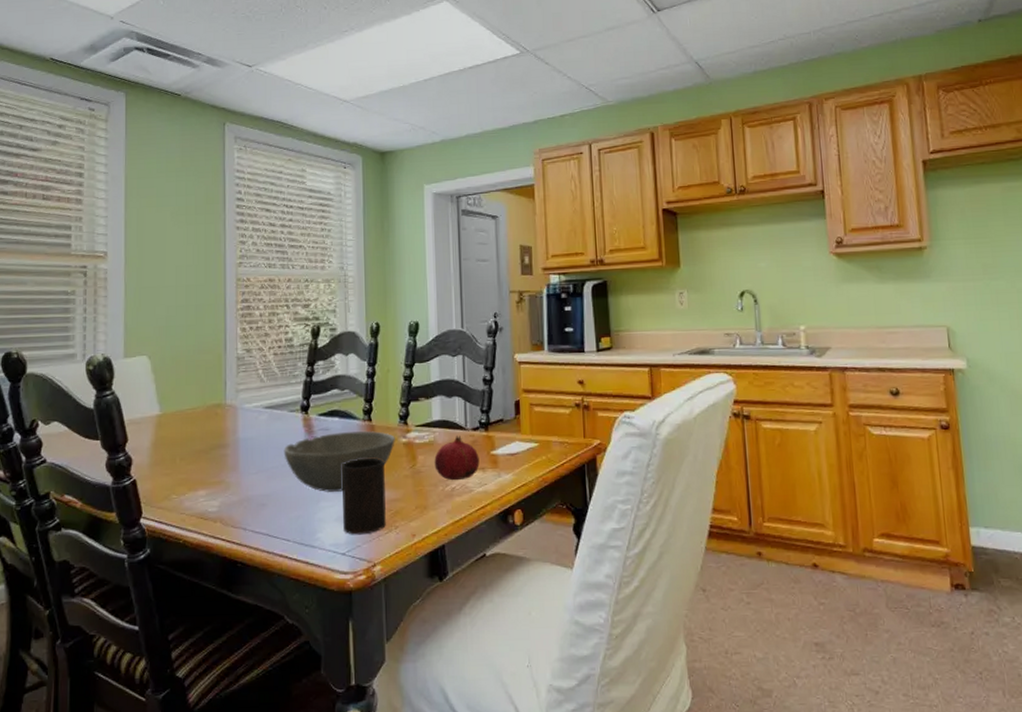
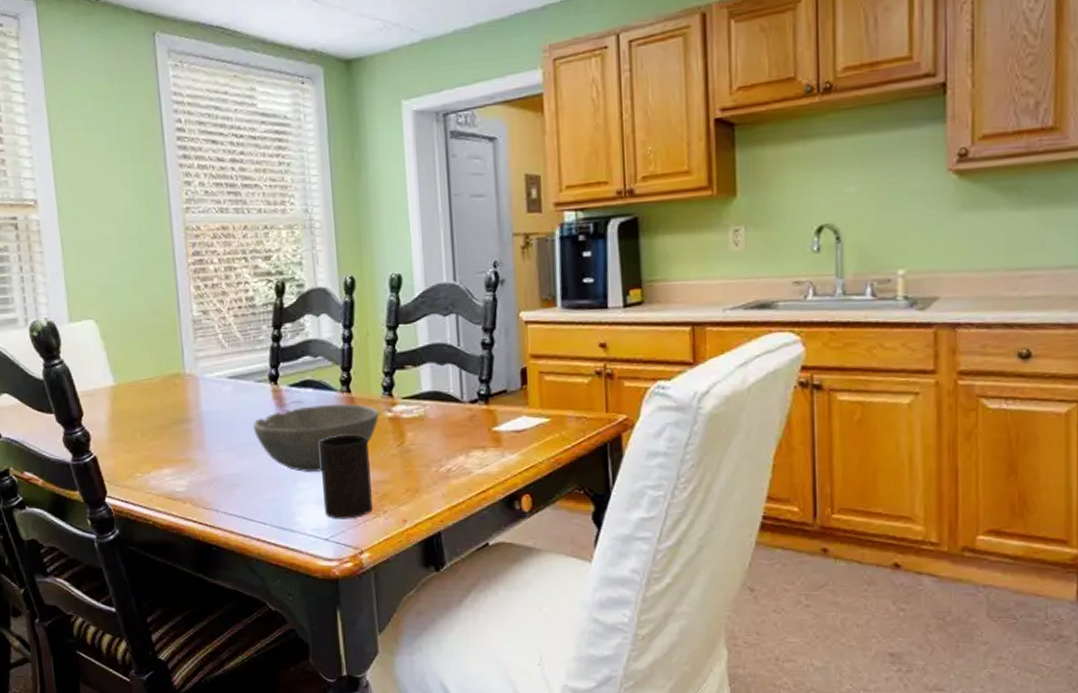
fruit: present [434,436,480,481] -> none [425,409,479,461]

